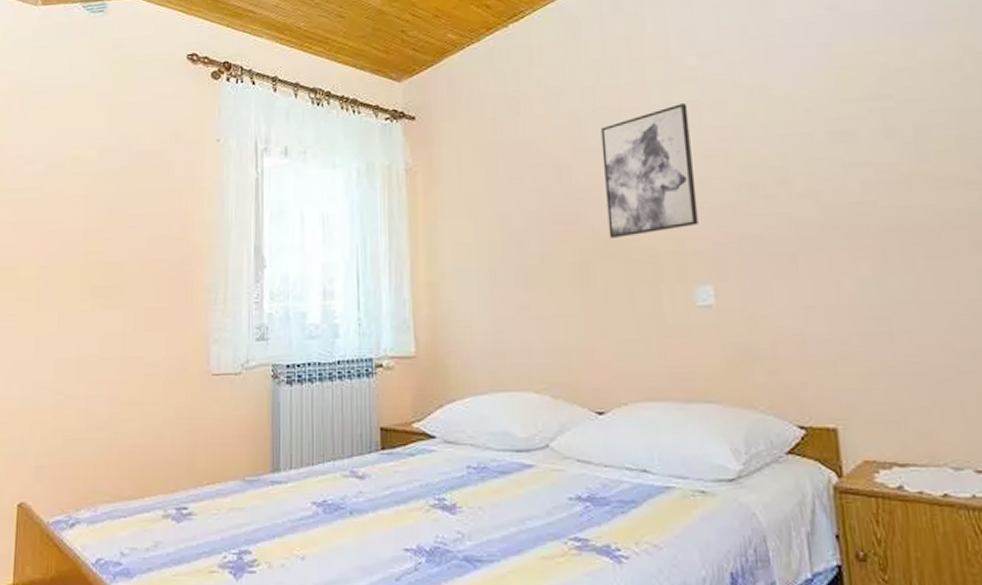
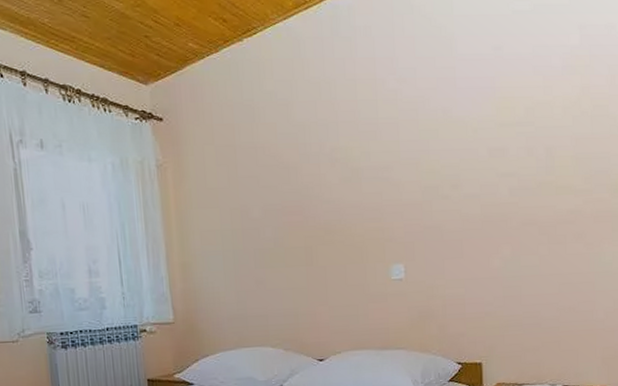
wall art: present [601,103,699,238] -> none [321,120,395,227]

